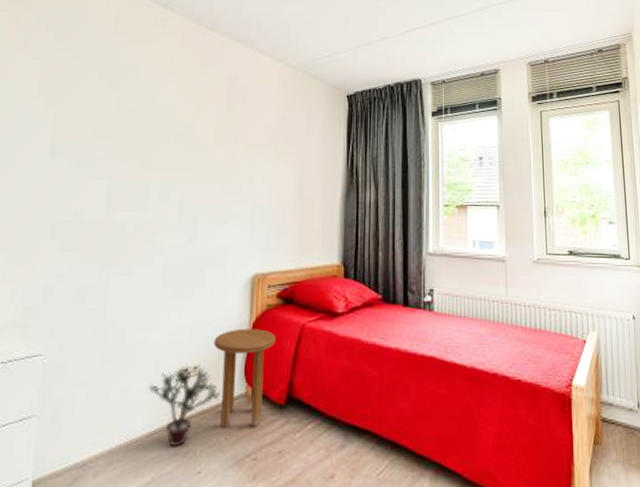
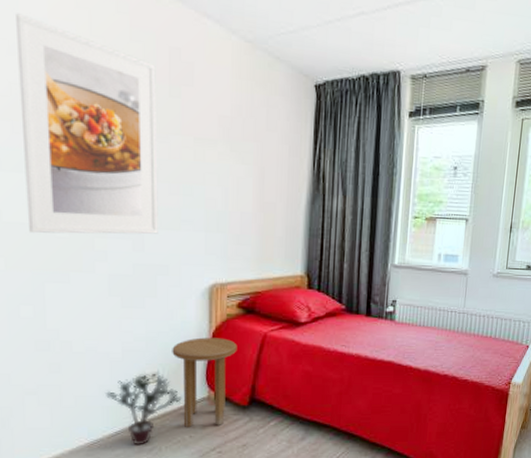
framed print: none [104,61,218,231] -> present [16,13,158,235]

